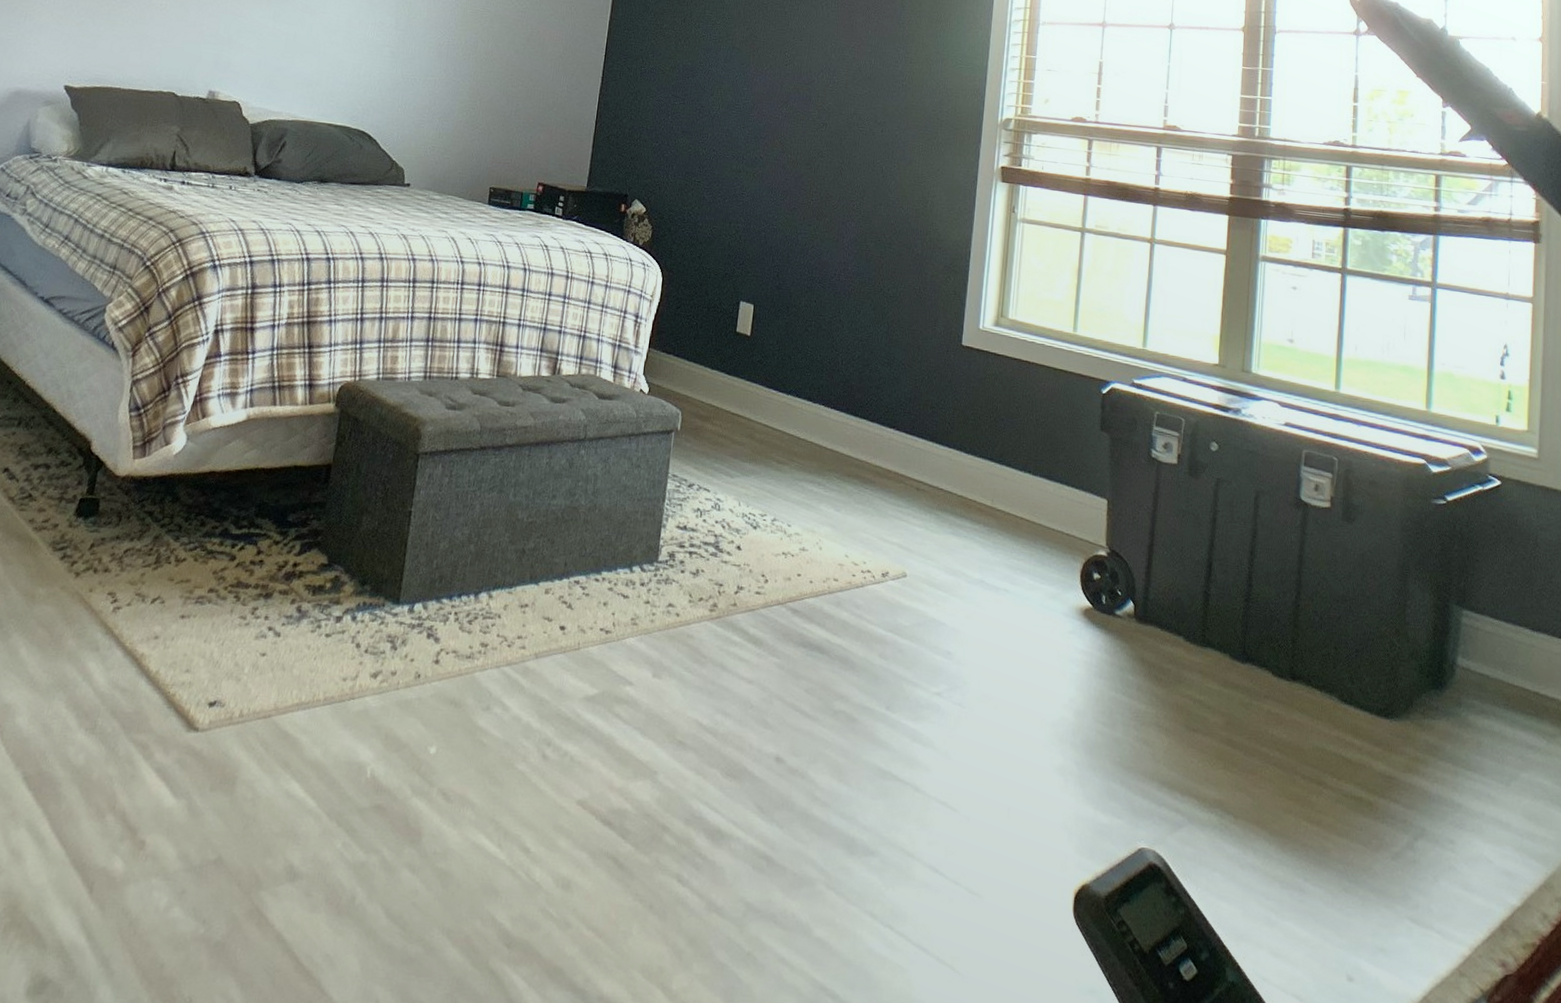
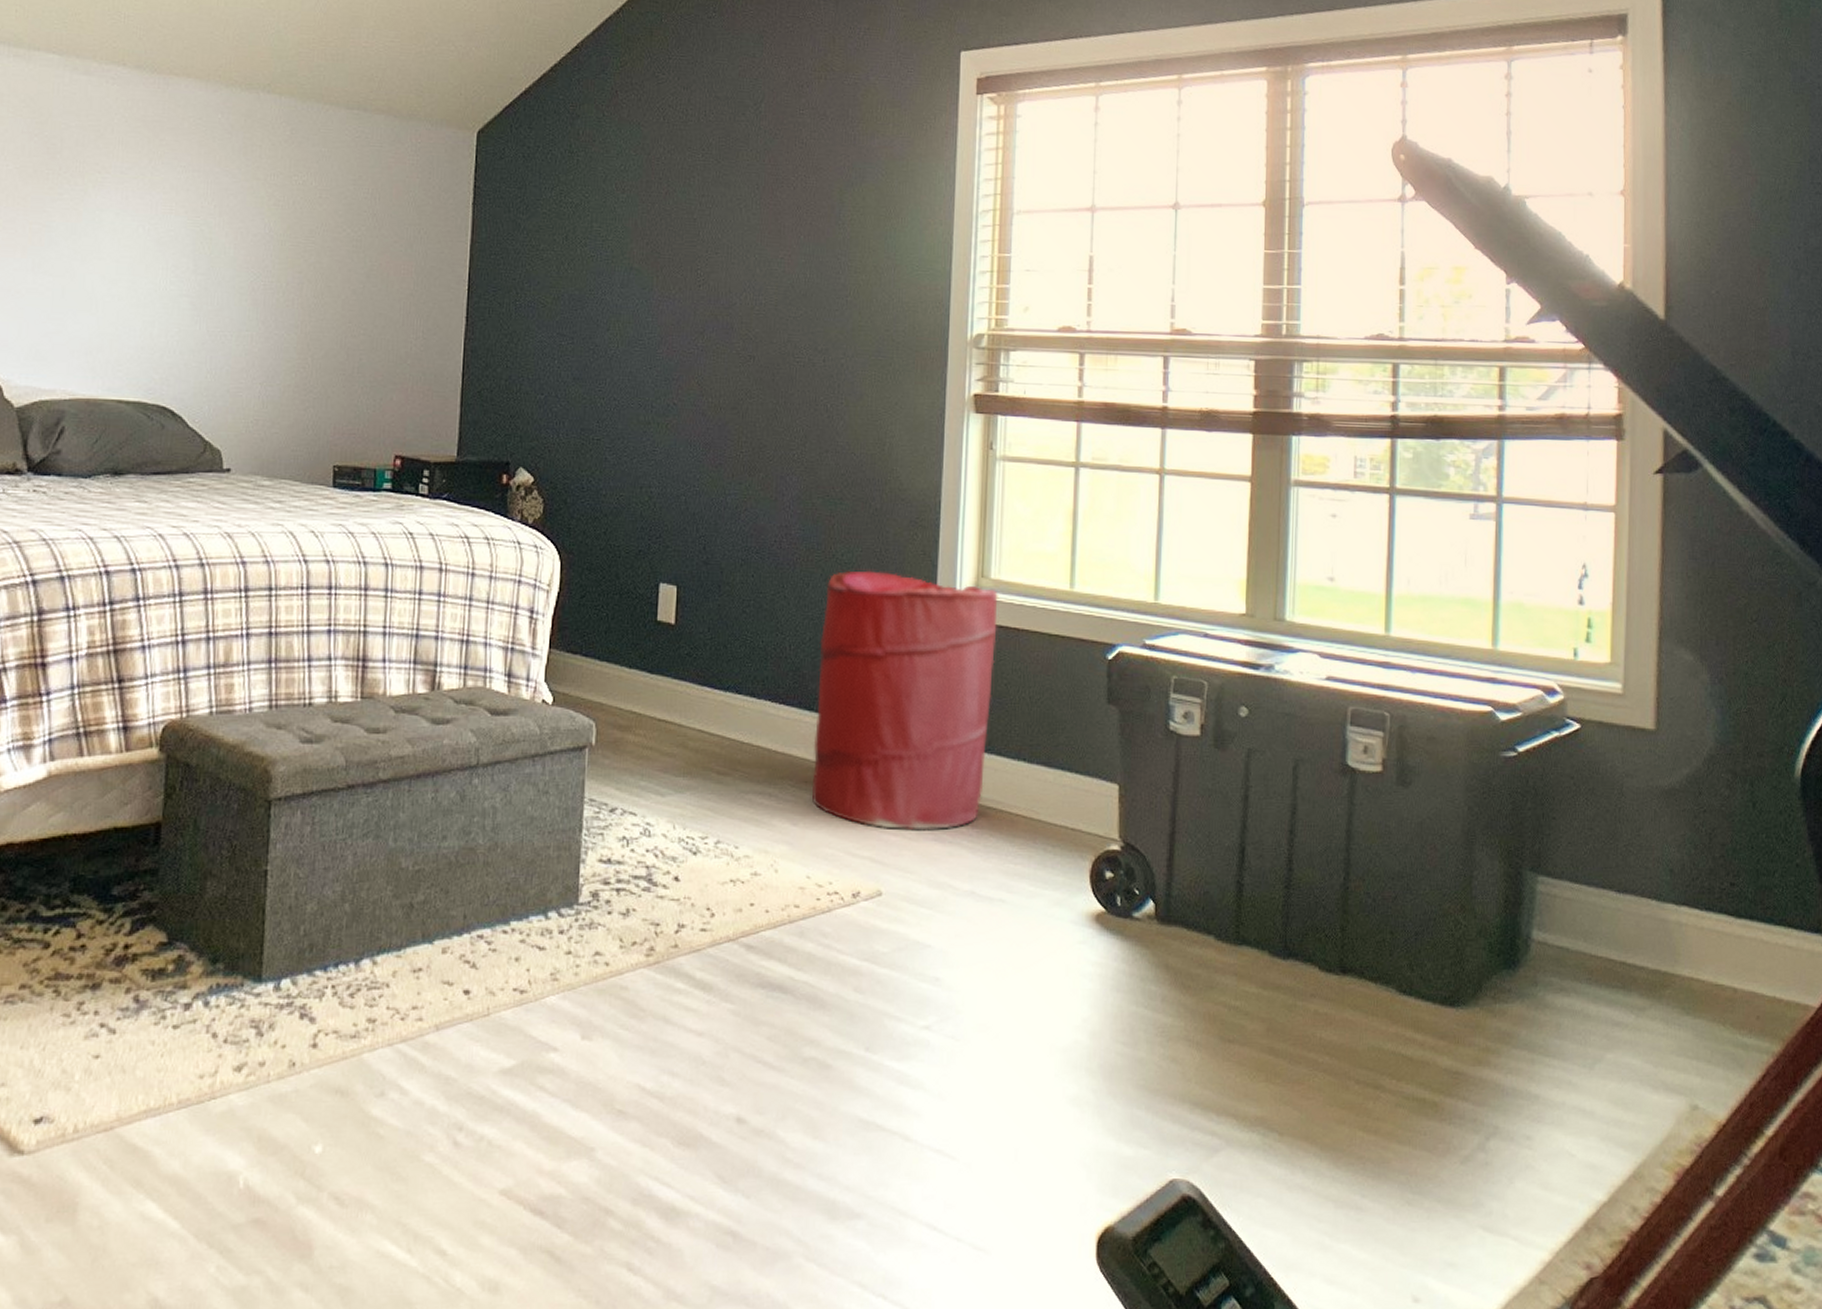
laundry hamper: none [853,303,1014,526] -> present [812,570,998,831]

